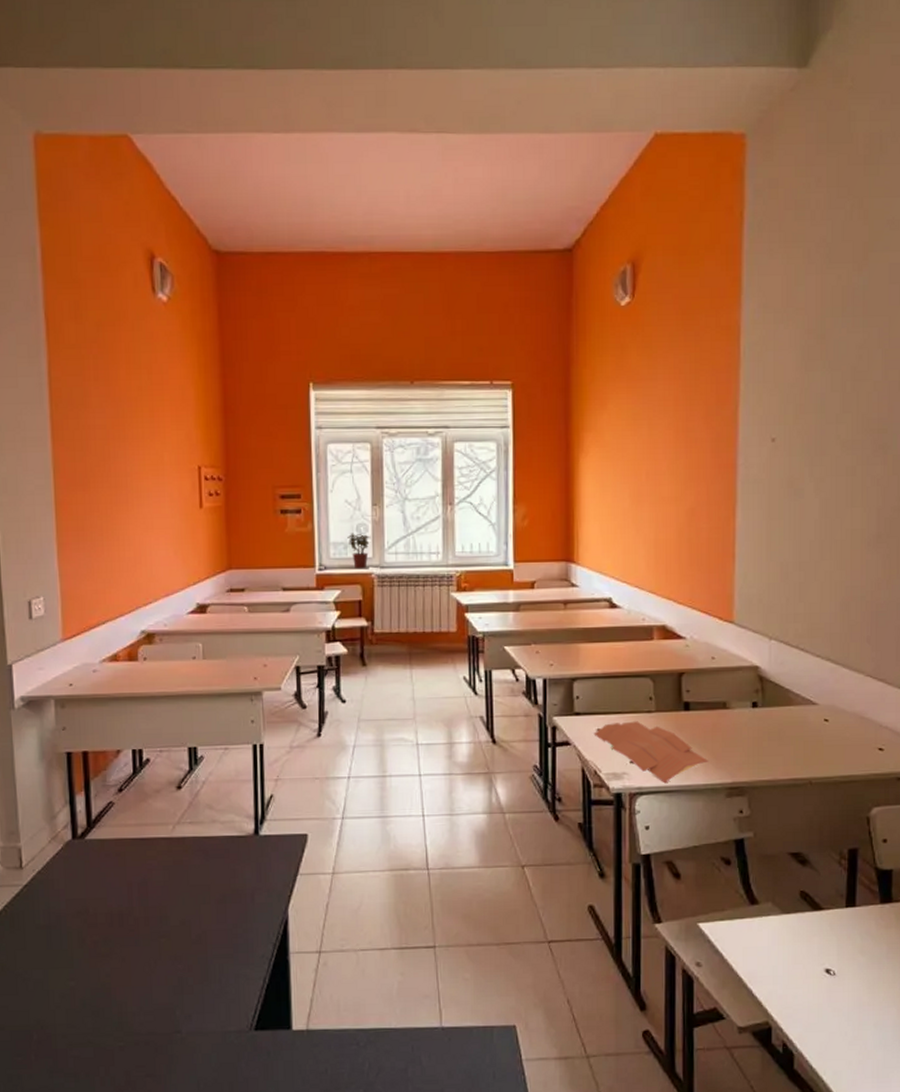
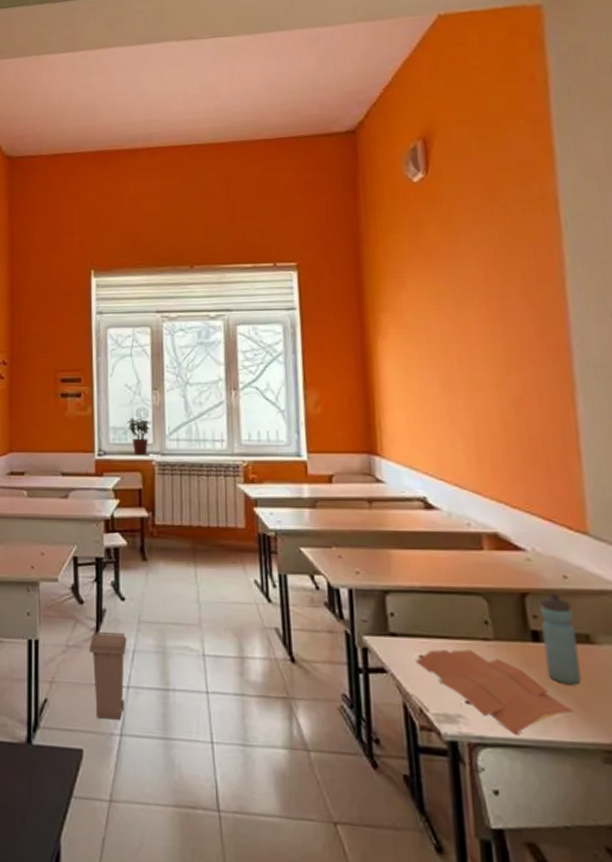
trash bin: none [312,730,348,806] -> present [88,630,127,720]
water bottle: none [692,671,717,742] -> present [540,592,581,686]

